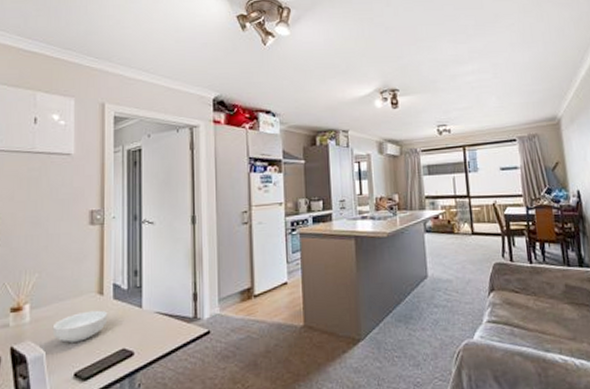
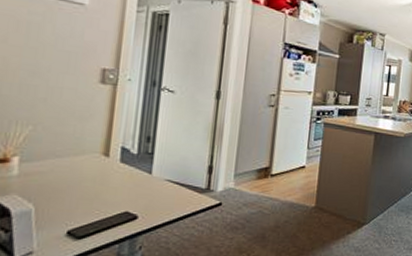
cereal bowl: present [52,310,108,342] -> none [44,171,113,201]

